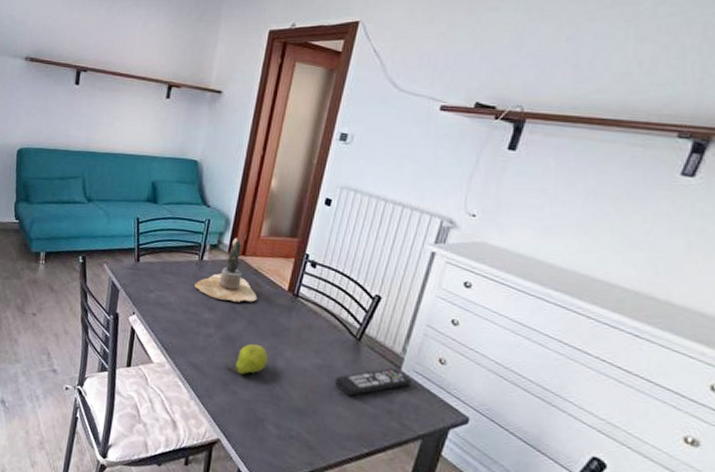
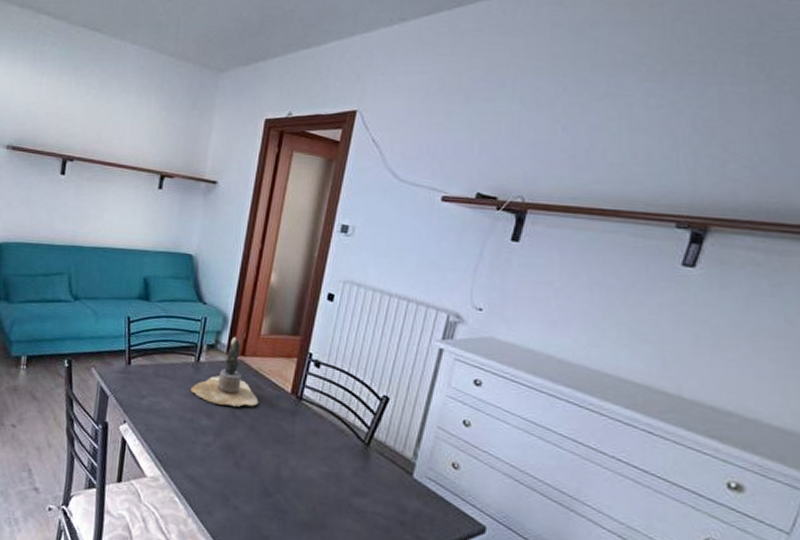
fruit: present [225,343,268,375] -> none [225,452,271,488]
remote control: present [335,368,412,396] -> none [344,474,425,507]

